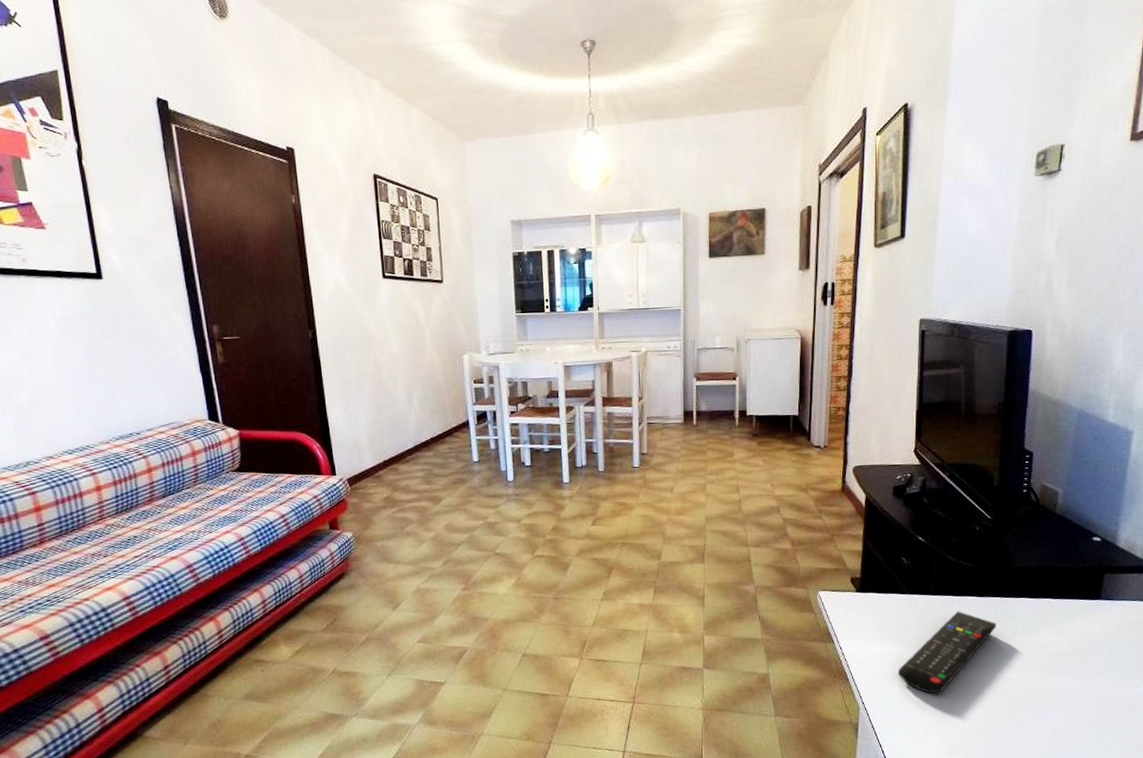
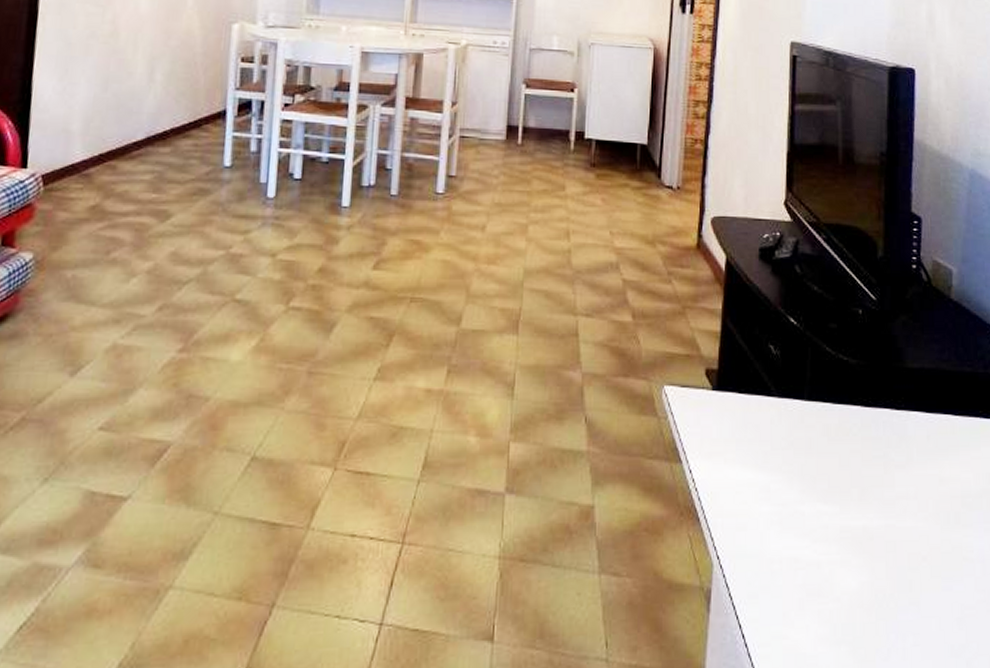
remote control: present [897,611,996,694] -> none [763,425,886,546]

